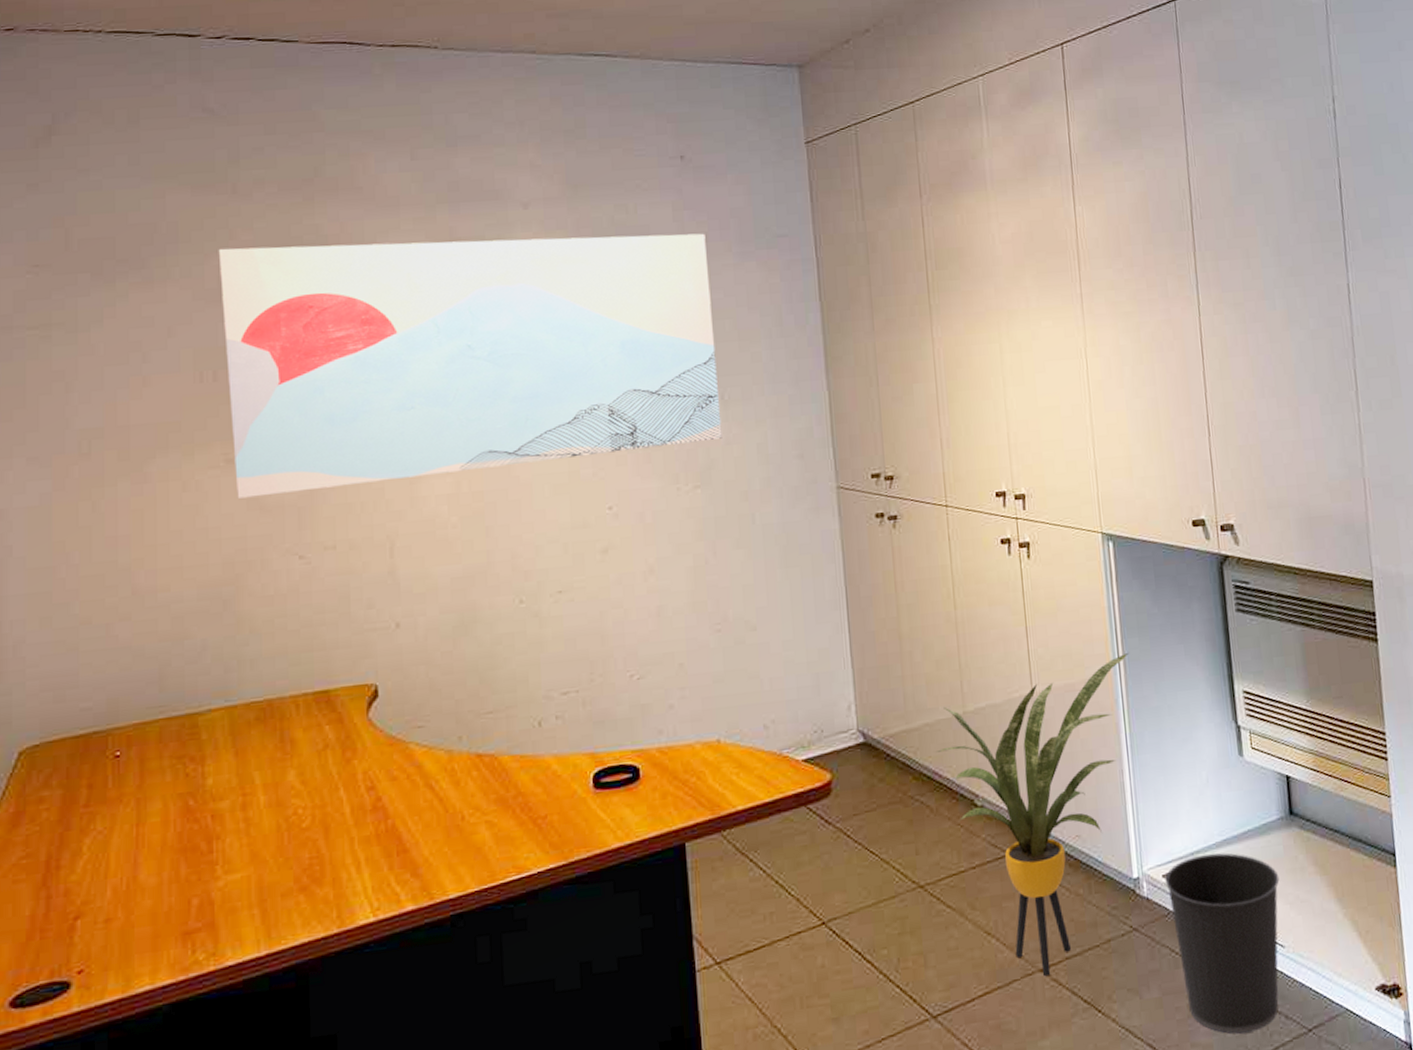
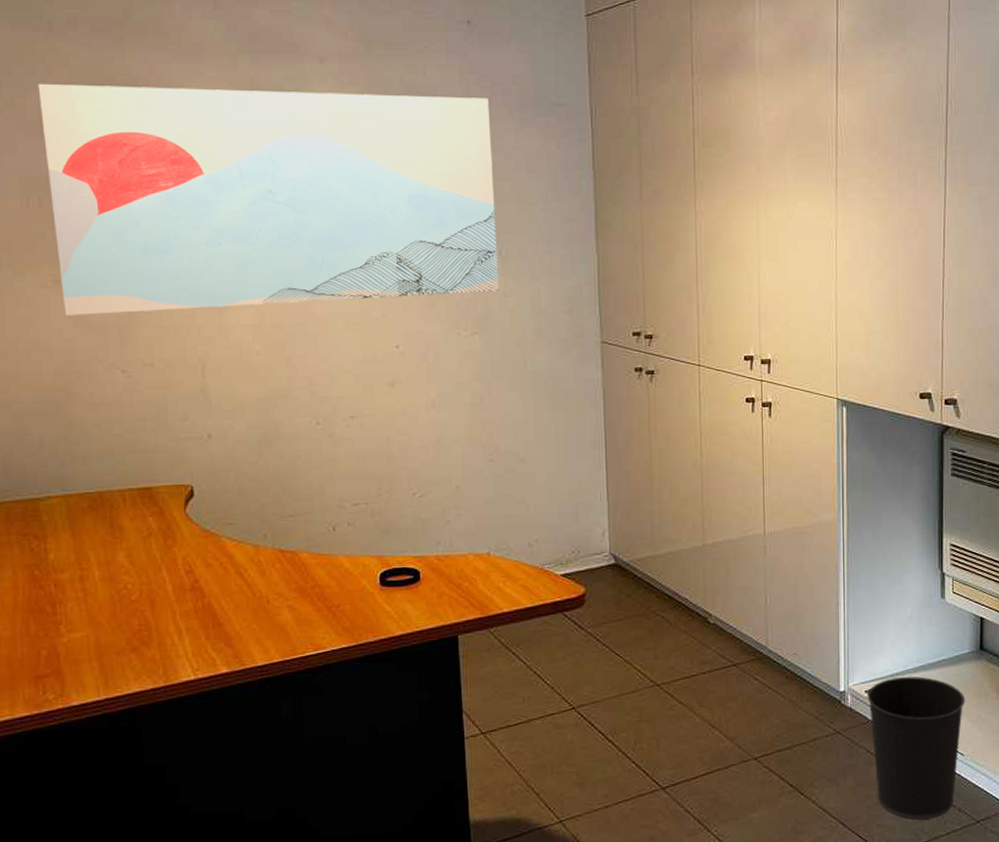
house plant: present [937,653,1129,977] -> none [678,505,852,764]

